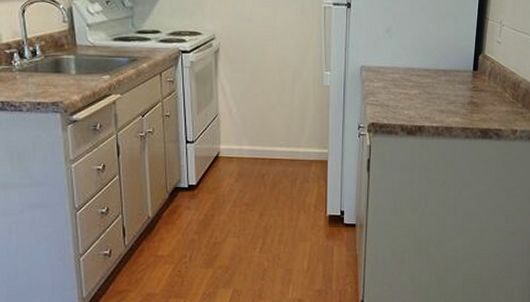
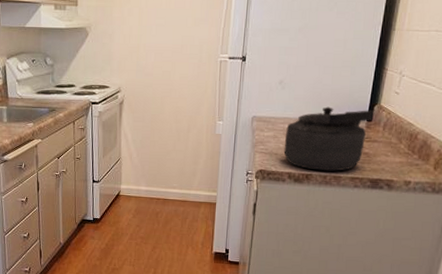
kettle: none [395,56,479,122] -> present [283,106,374,171]

